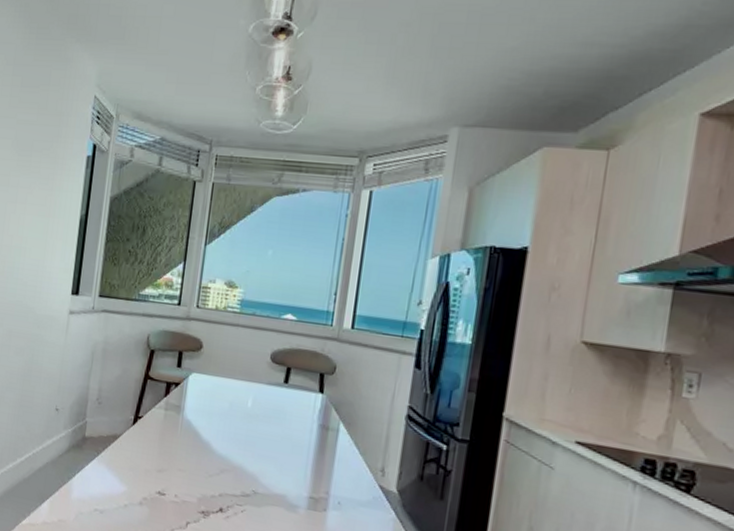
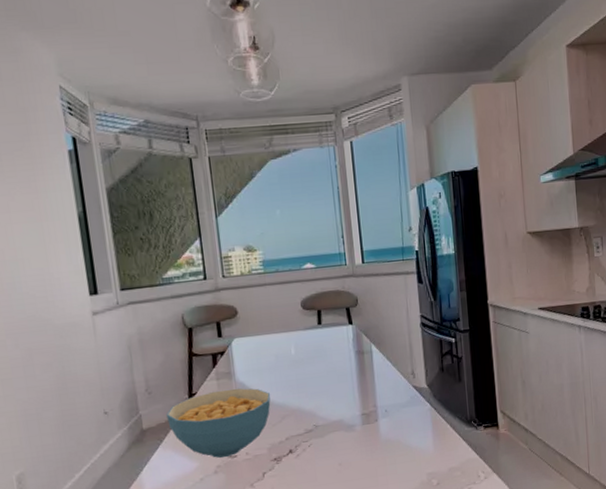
cereal bowl: none [108,419,215,493] -> present [166,388,271,458]

